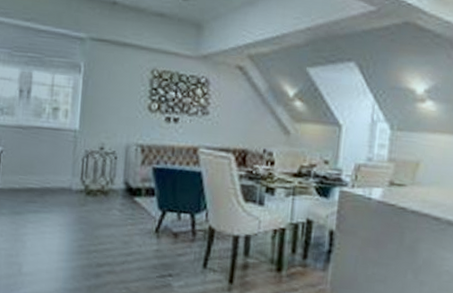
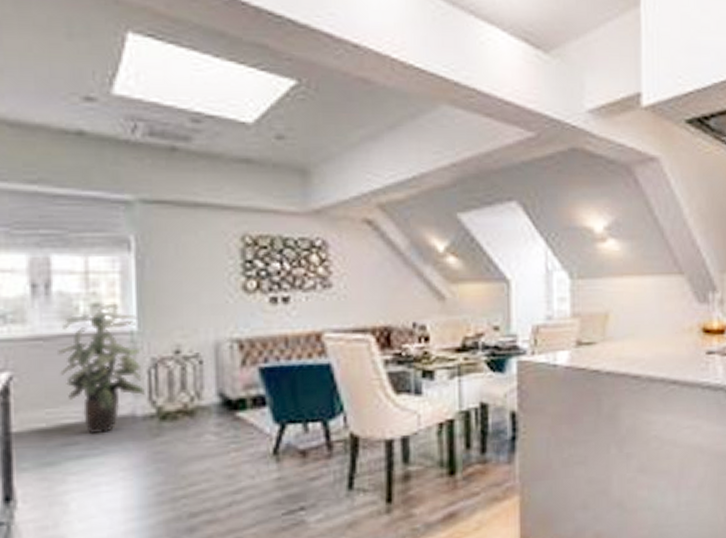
indoor plant: none [30,109,81,198] -> present [58,304,145,433]

